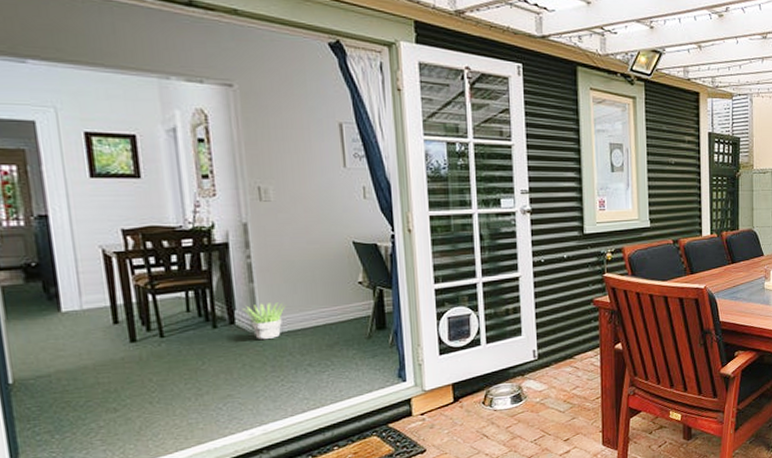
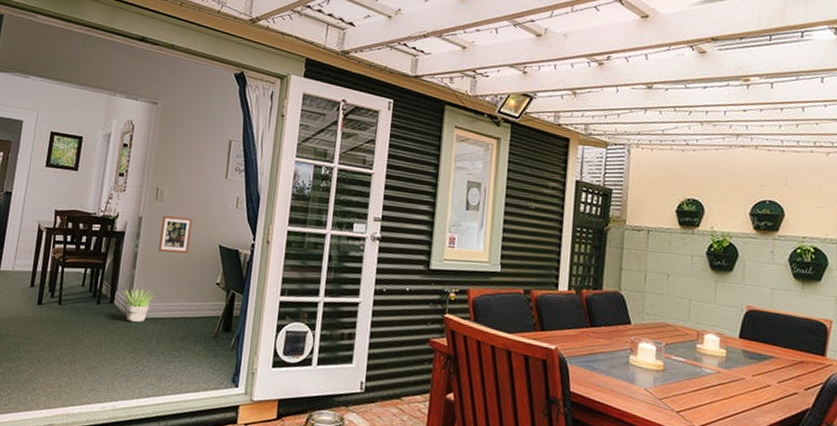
picture frame: none [275,216,317,259] -> present [158,216,193,254]

